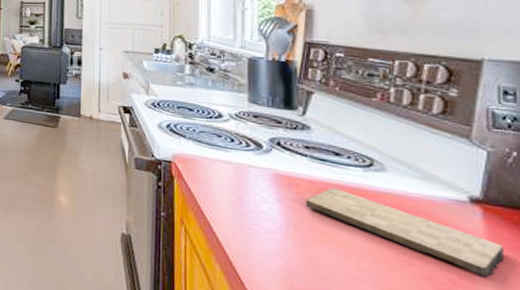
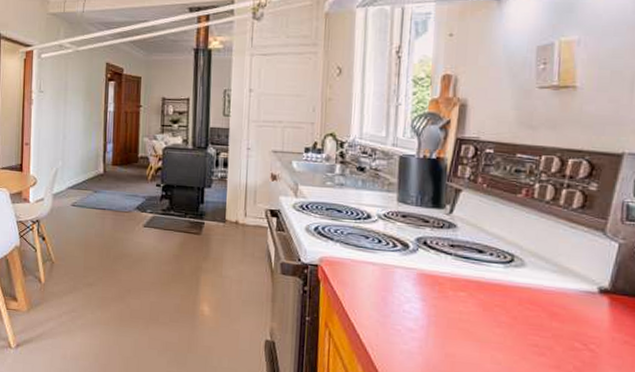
cutting board: present [305,187,503,278] -> none [447,284,625,363]

